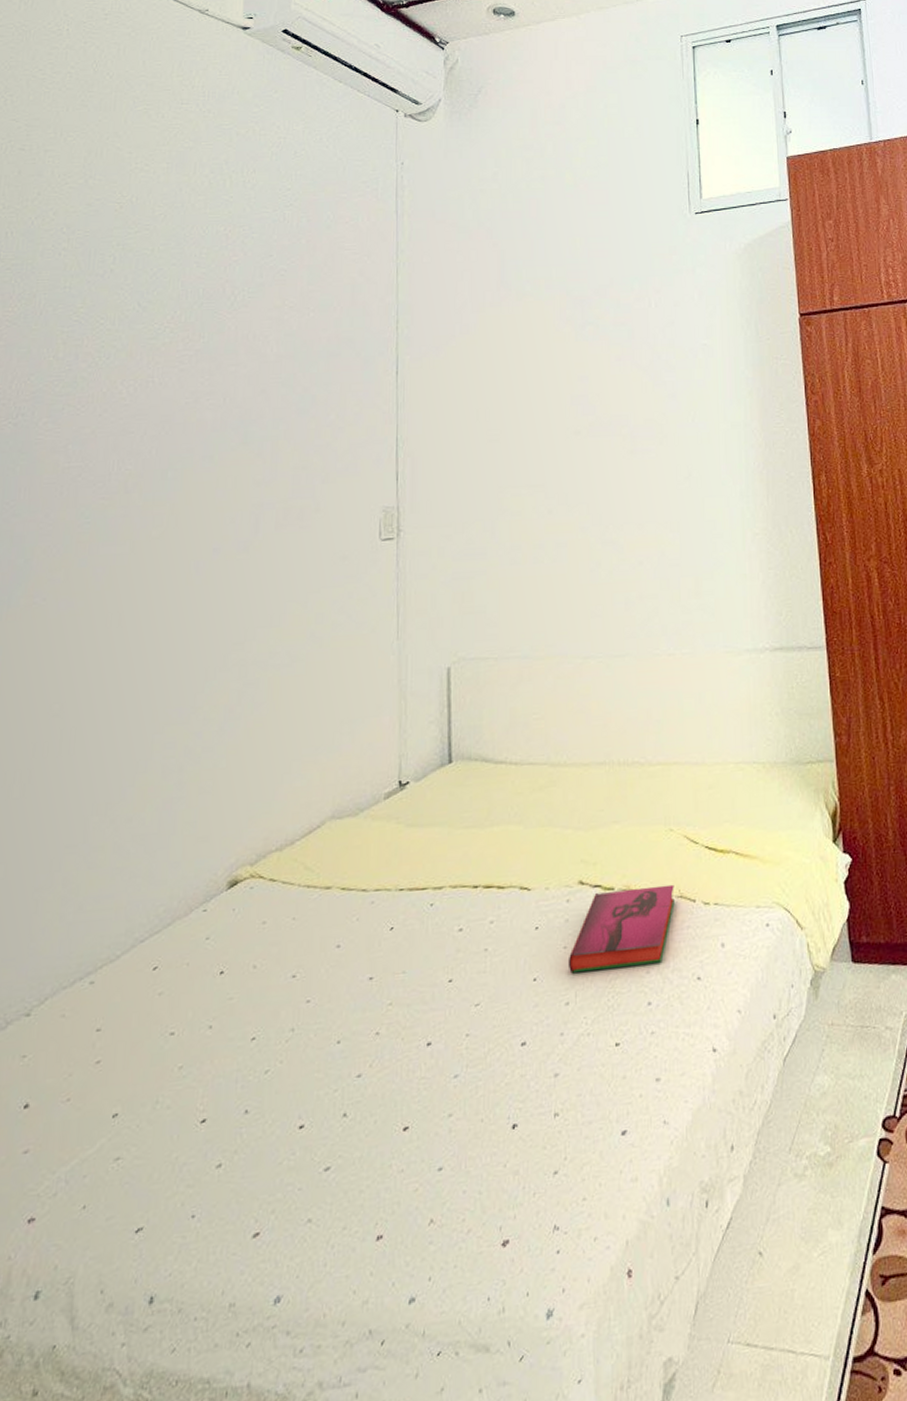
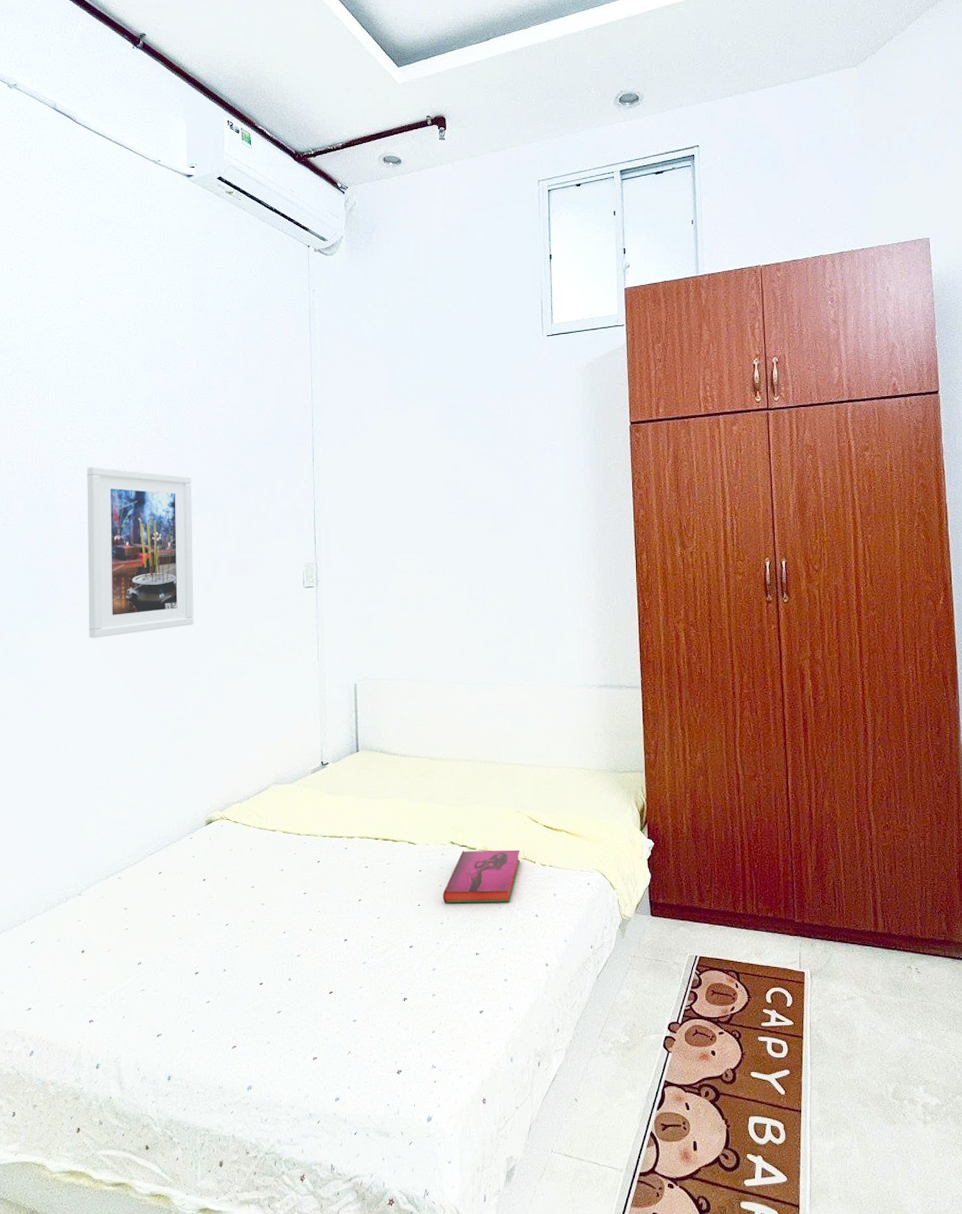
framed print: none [69,390,230,627] -> present [87,466,194,638]

